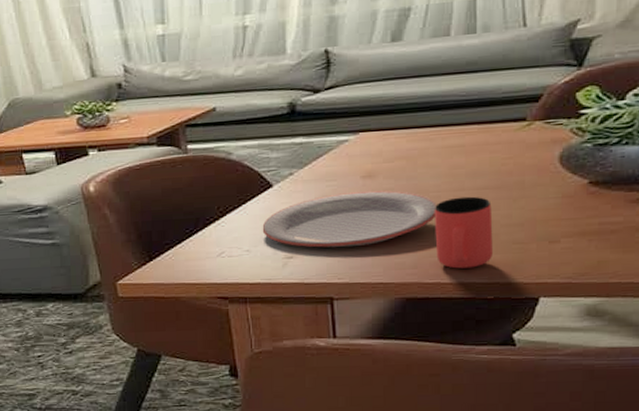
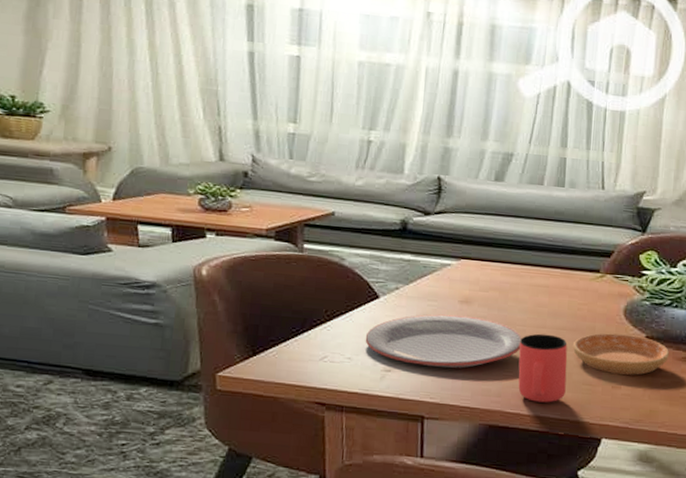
saucer: none [498,183,619,228] -> present [572,333,669,375]

